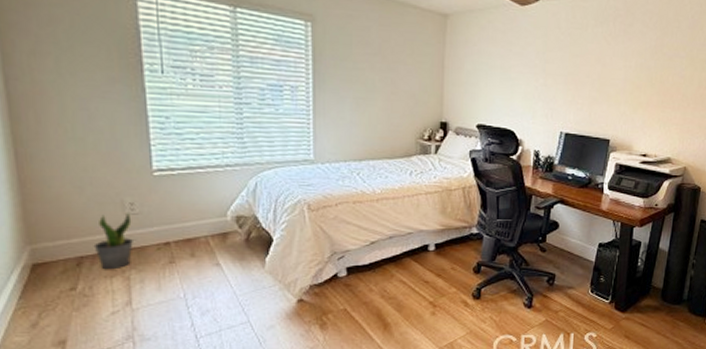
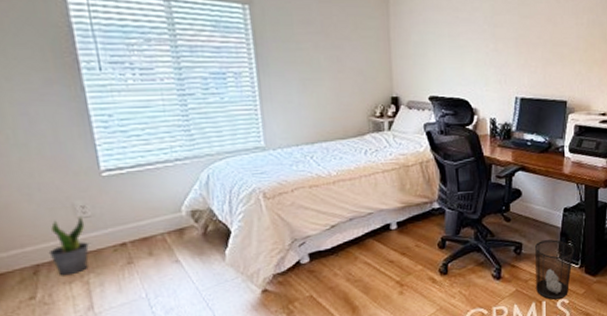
waste bin: none [565,273,606,332] -> present [534,239,574,300]

